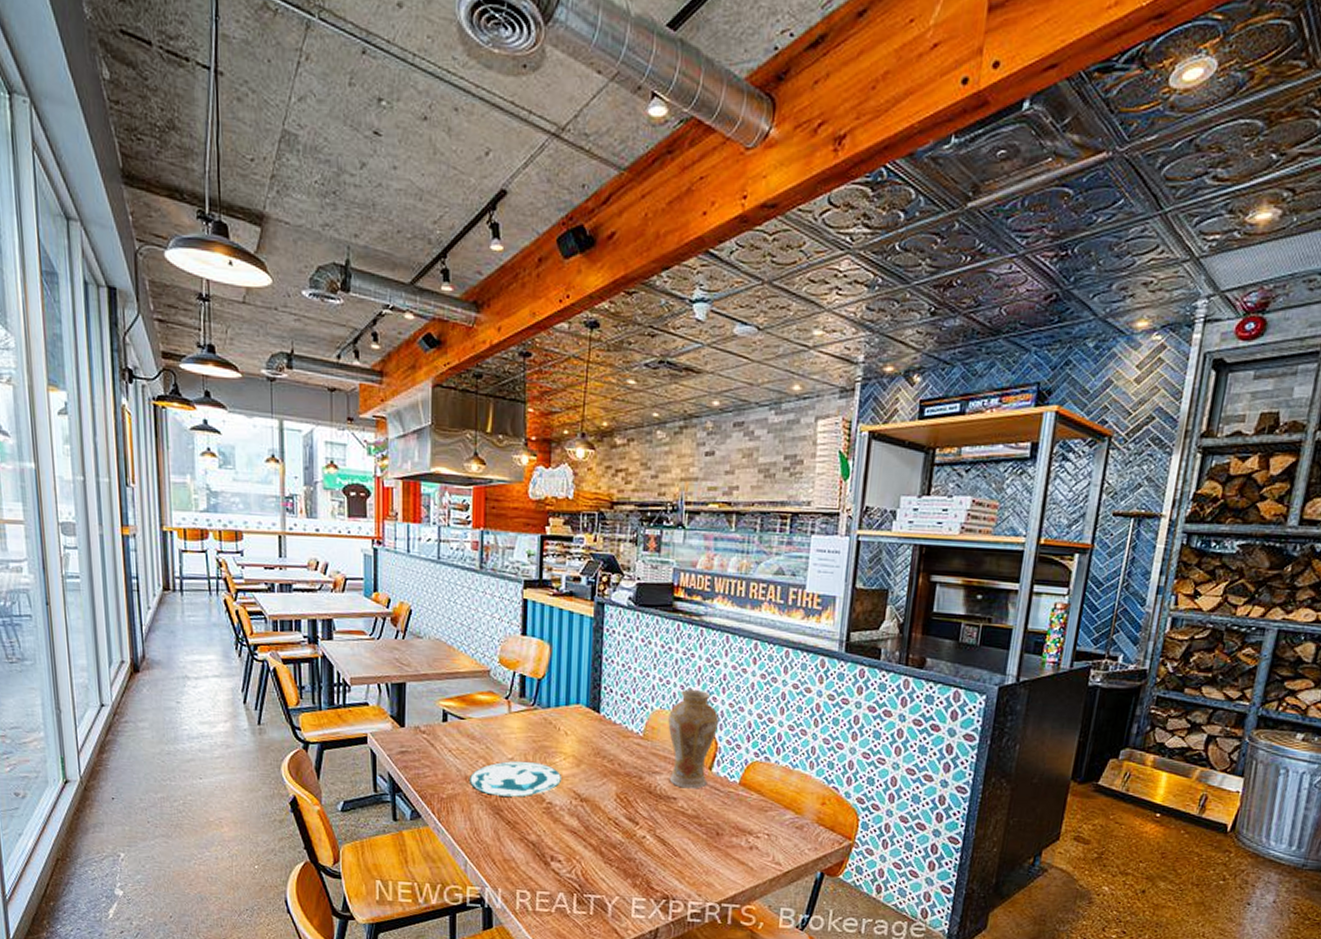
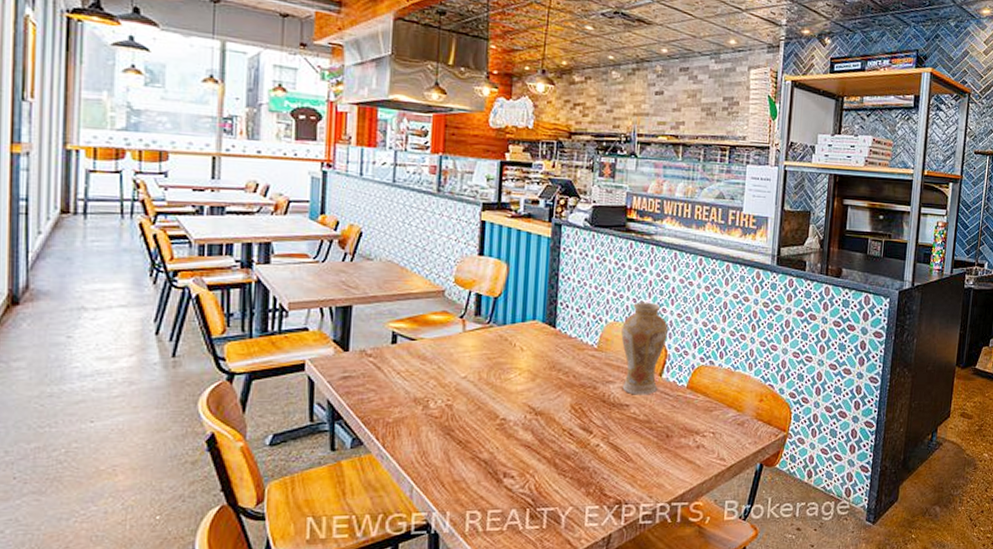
plate: present [470,760,561,797] -> none [419,379,516,416]

